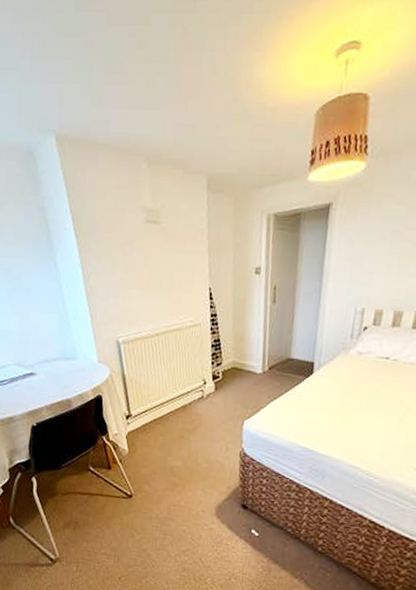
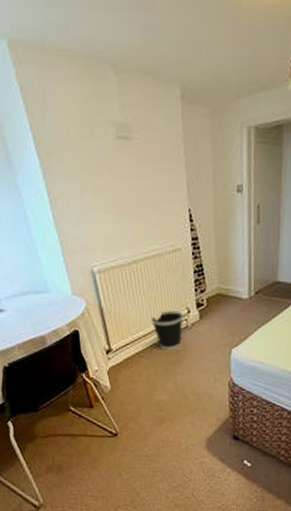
wastebasket: none [168,380,200,419] -> present [150,310,183,351]

